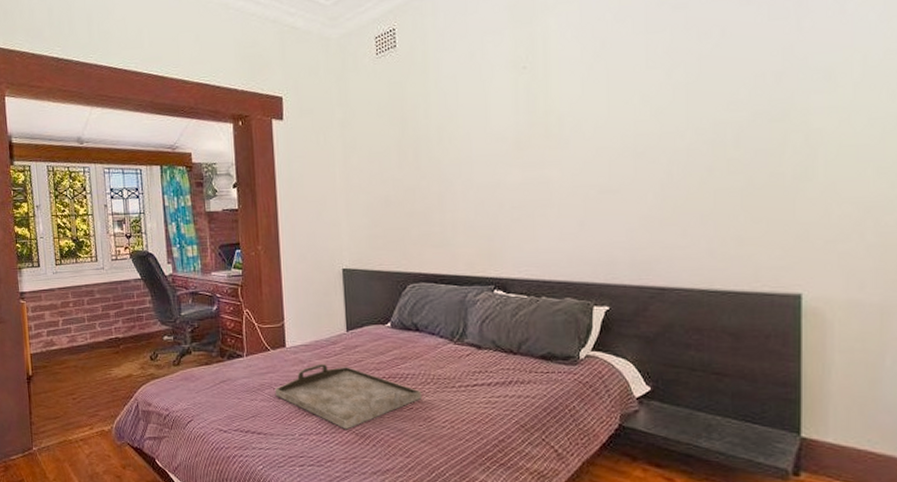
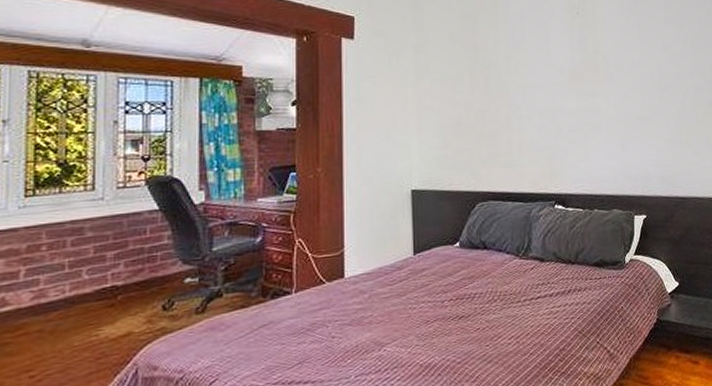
serving tray: present [274,364,421,430] -> none [328,292,488,362]

